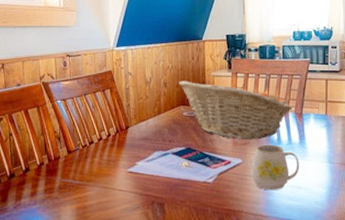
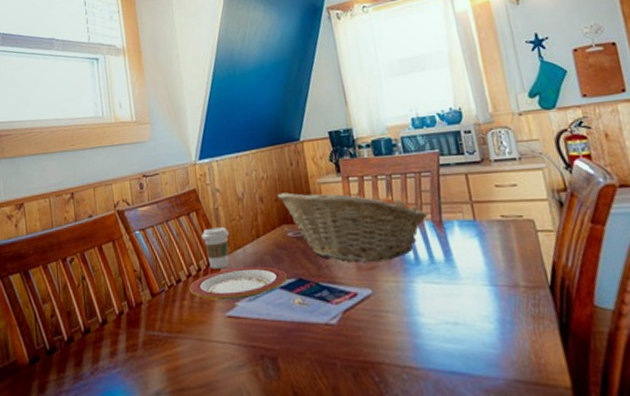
plate: none [100,136,180,160] -> present [189,266,288,301]
coffee cup: none [113,103,136,136] -> present [201,227,230,269]
mug: present [251,144,300,191] -> none [385,266,452,331]

